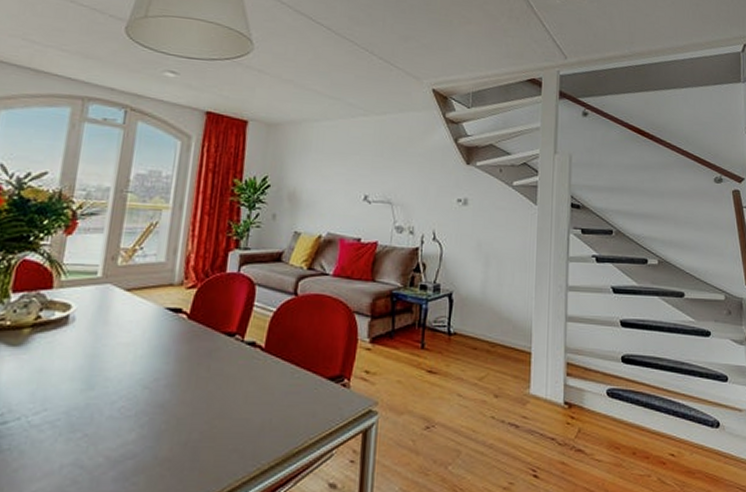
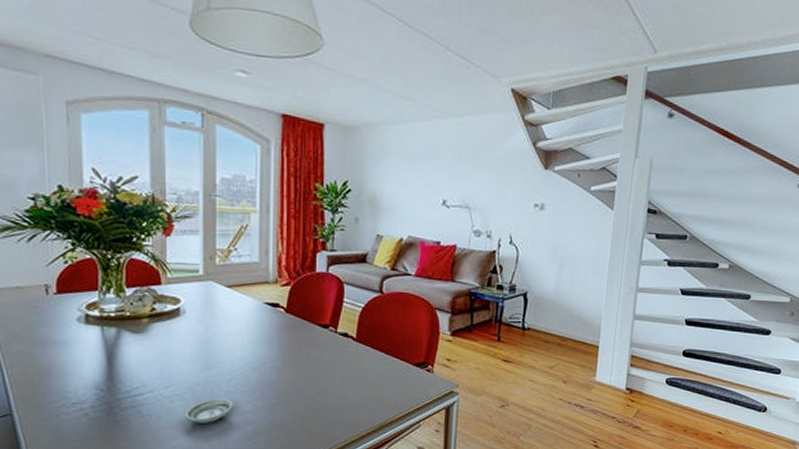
saucer: none [52,426,114,459] -> present [184,398,233,423]

